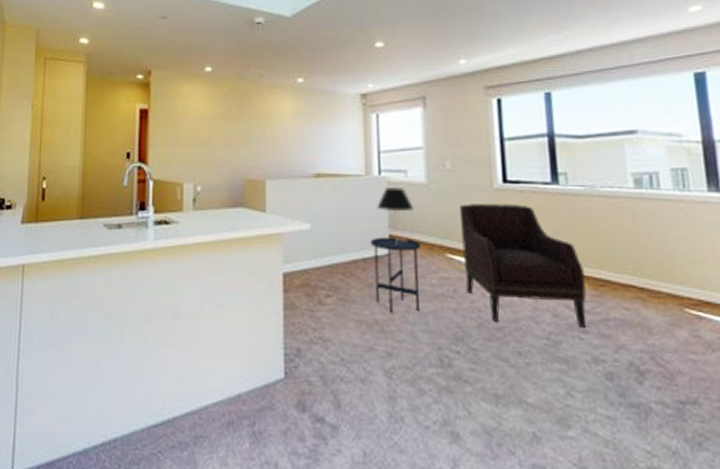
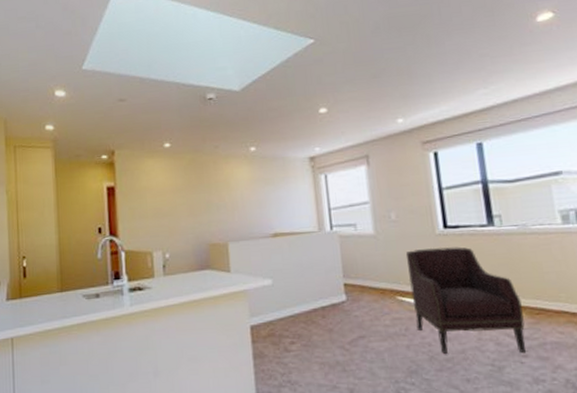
side table: present [371,237,421,313] -> none [328,285,376,354]
table lamp: present [377,186,413,246] -> none [331,239,364,293]

